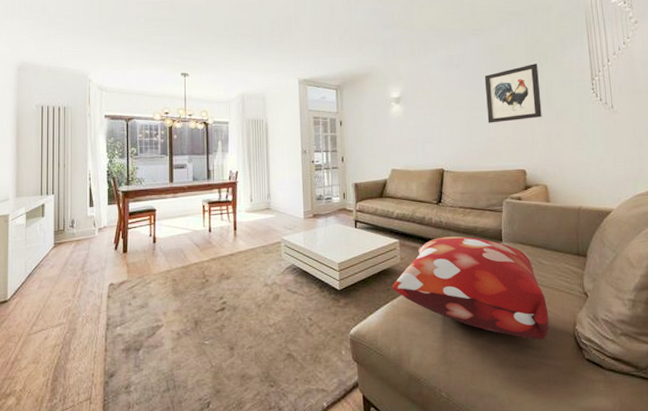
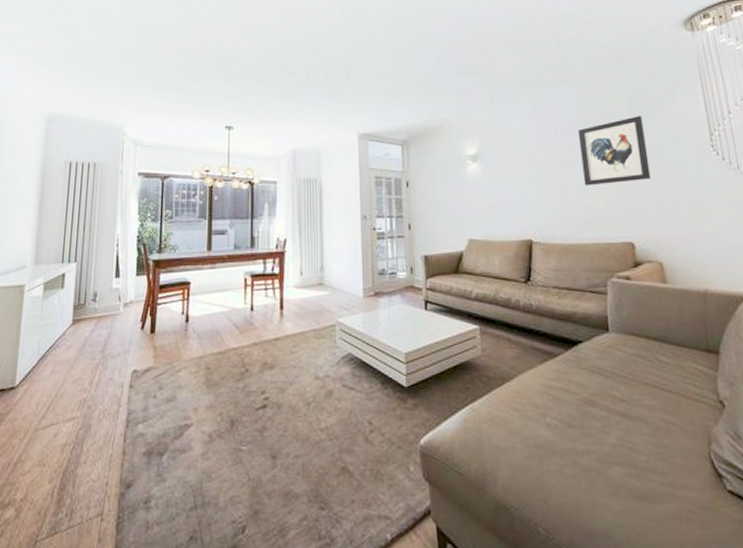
decorative pillow: present [392,236,550,339] -> none [472,323,677,461]

